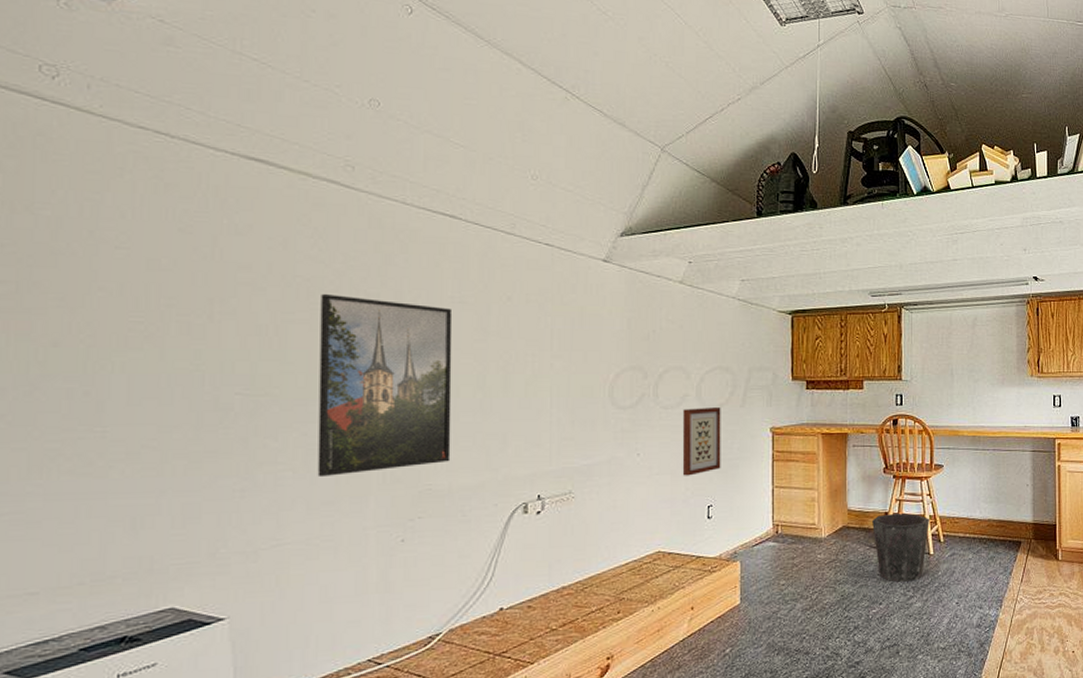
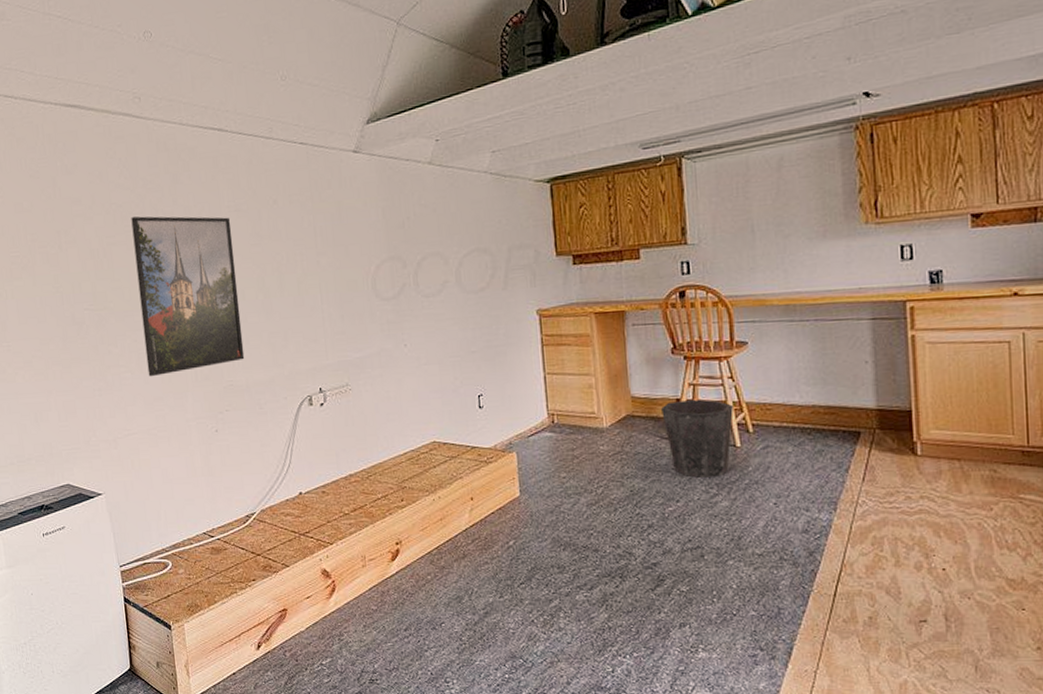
wall art: present [682,407,721,476] -> none [444,292,488,365]

